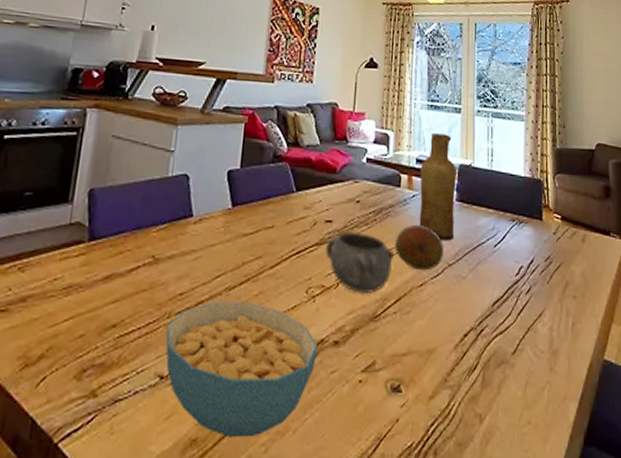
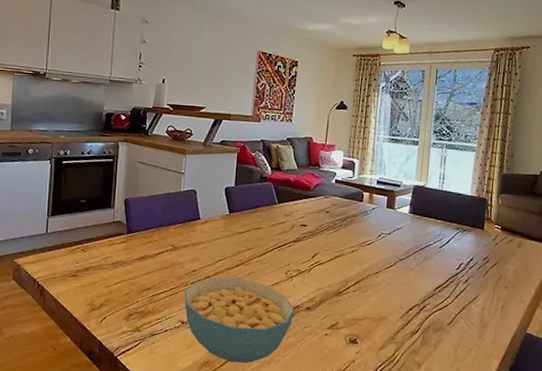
decorative bowl: present [326,231,394,295] -> none [301,233,355,277]
fruit: present [395,225,443,271] -> none [356,230,397,263]
vase: present [419,133,457,241] -> none [377,161,412,243]

